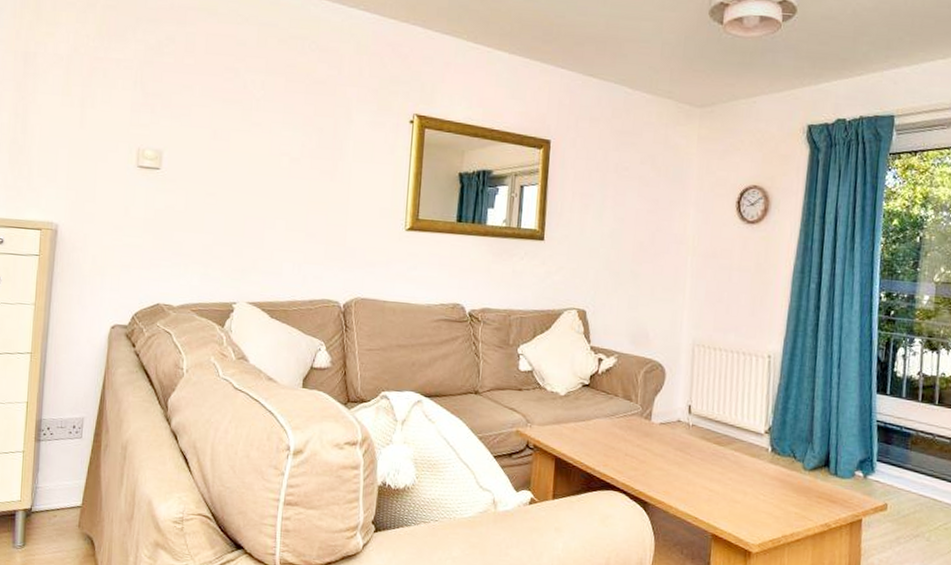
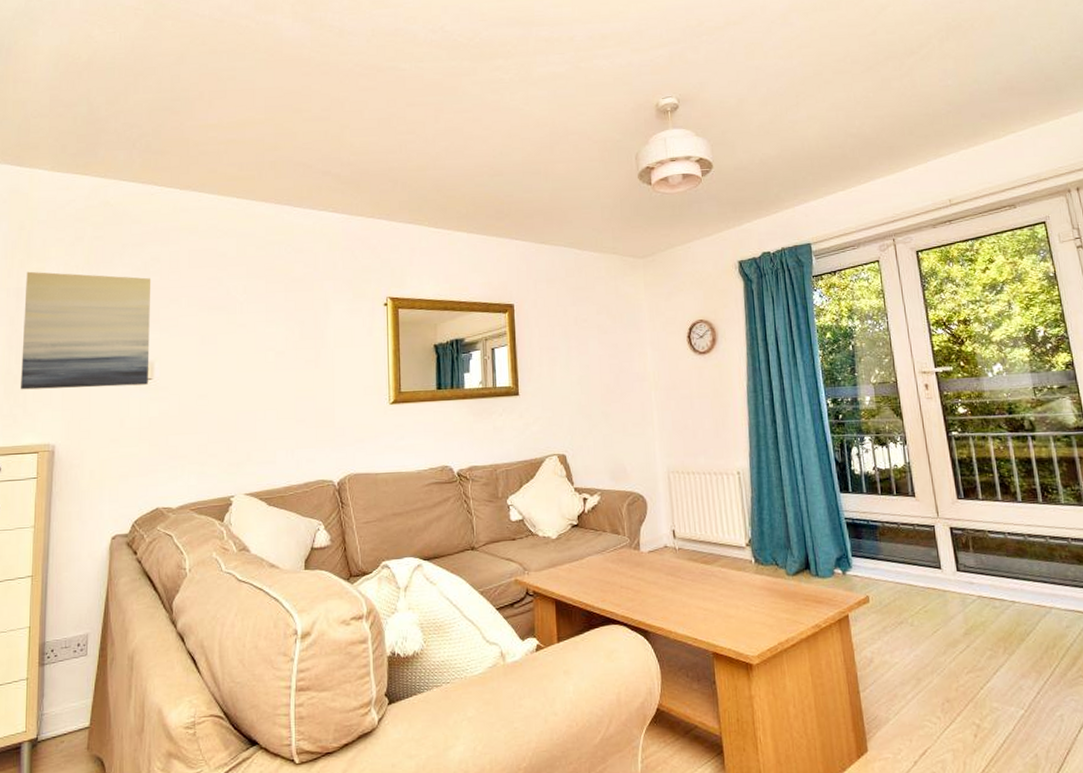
wall art: none [26,35,165,174] -> present [21,271,151,390]

